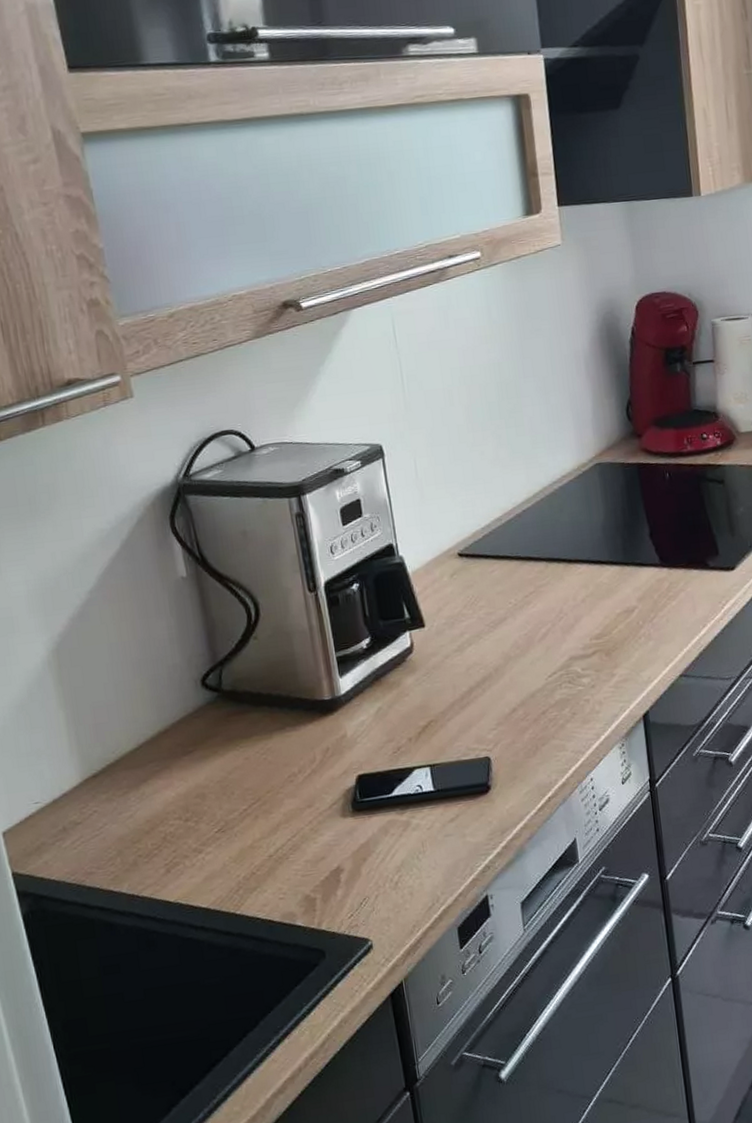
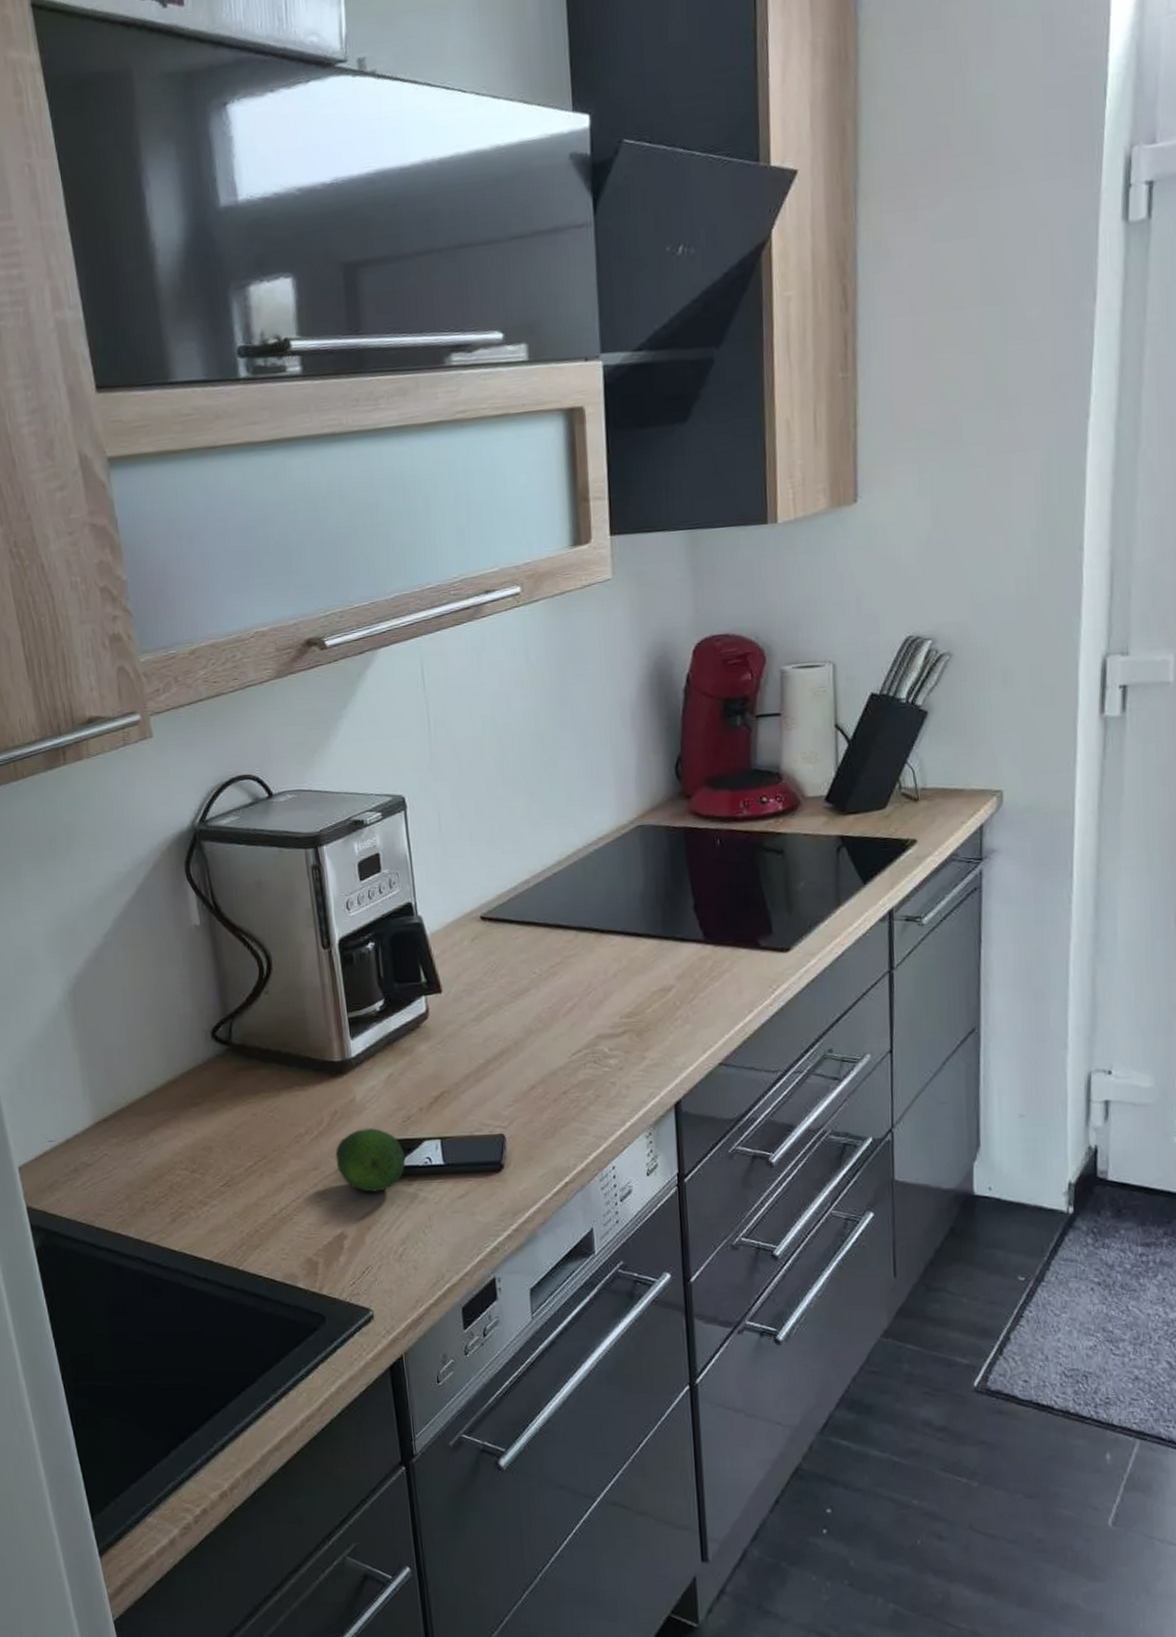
fruit: none [329,761,398,824] -> present [335,1128,406,1192]

